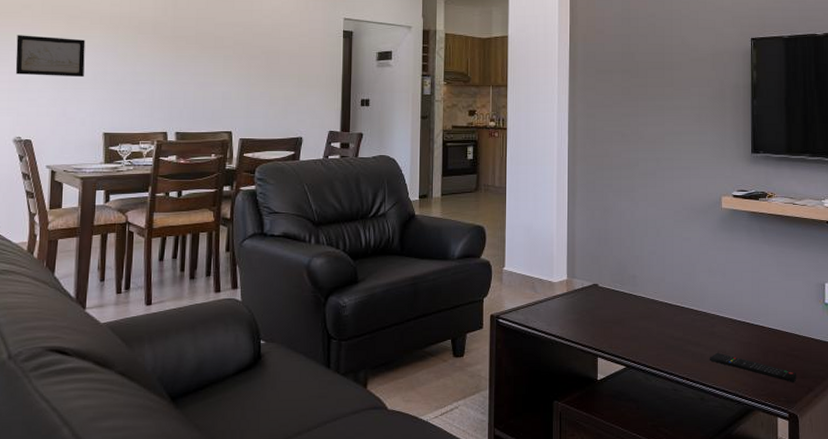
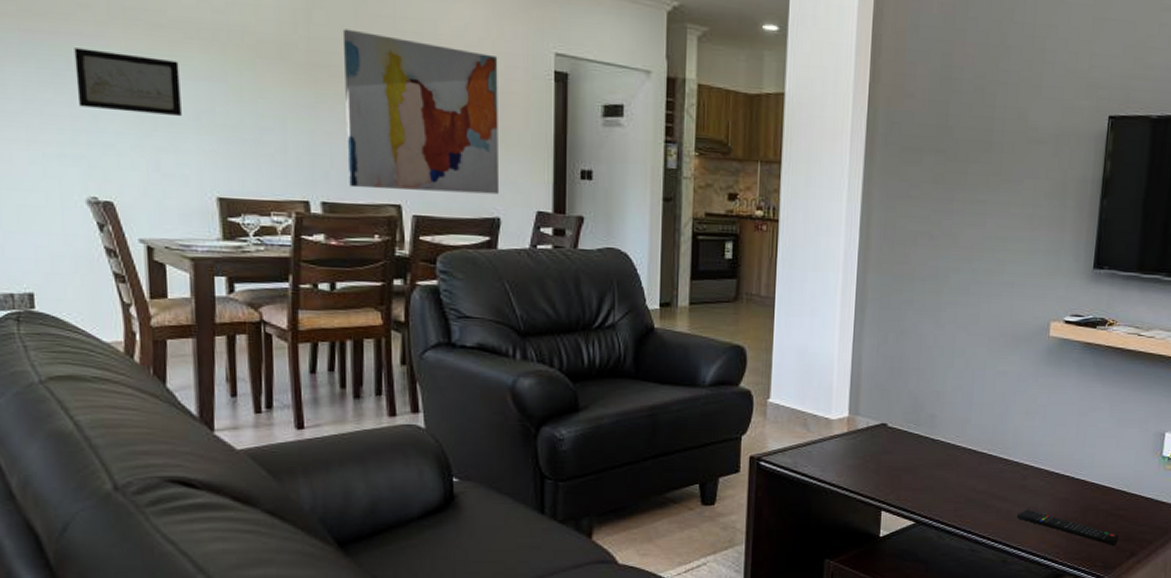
wall art: none [195,11,304,121] -> present [342,29,500,195]

